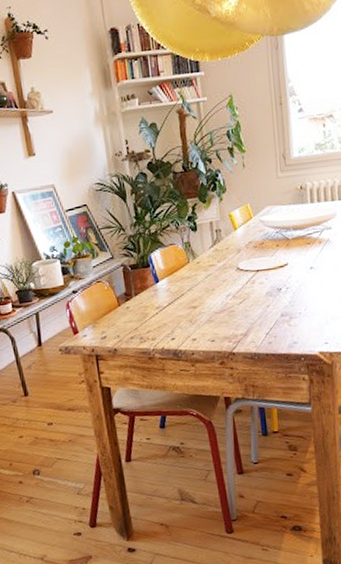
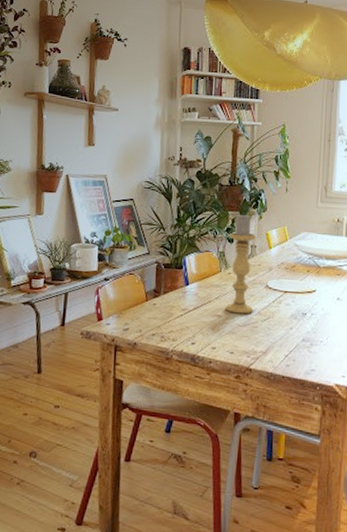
candle holder: none [192,199,228,302] -> present [226,214,257,314]

